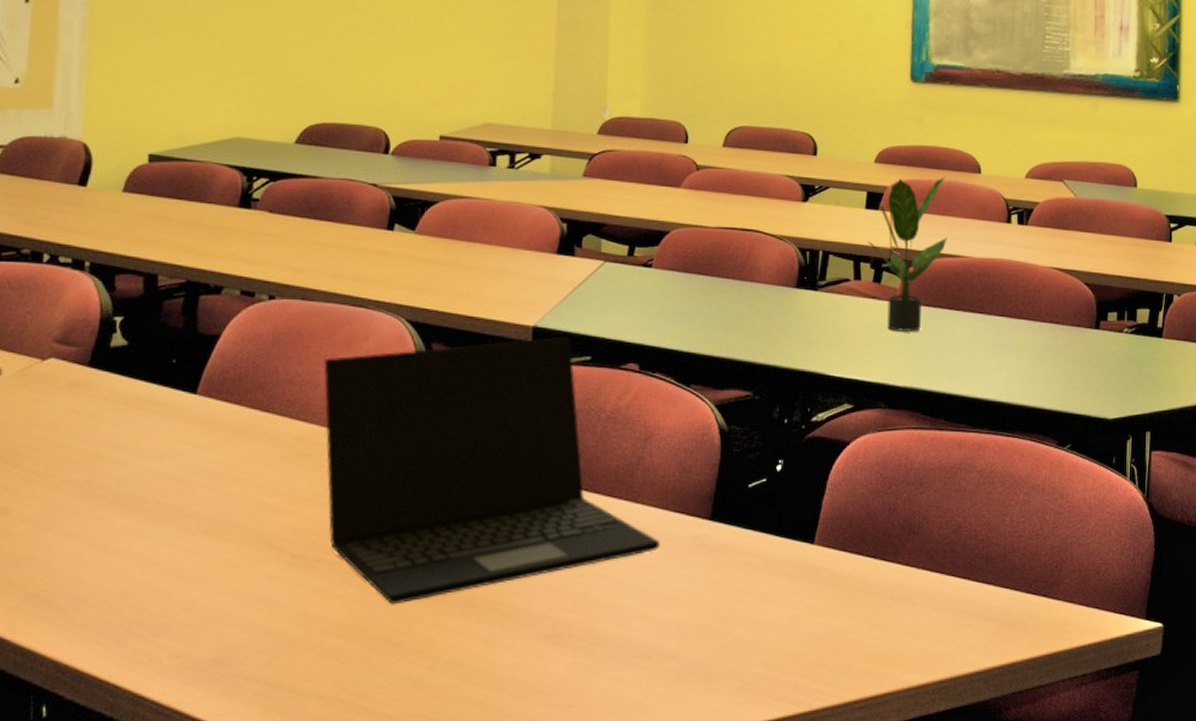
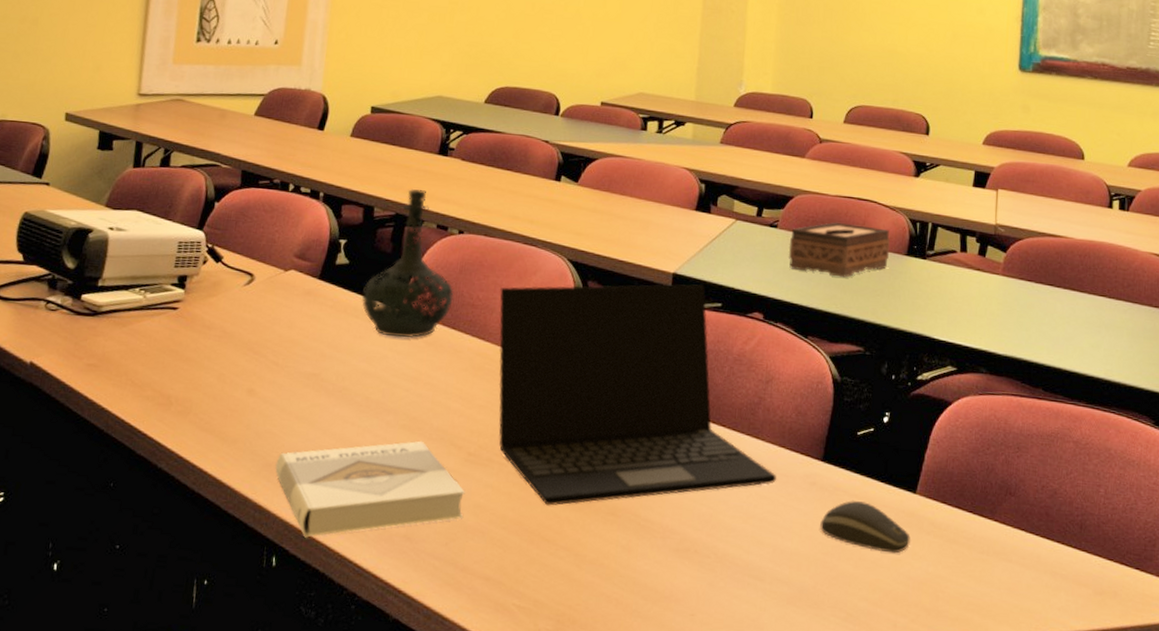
book: none [40,547,290,678] -> present [275,440,465,538]
bottle: none [146,251,266,428] -> present [361,189,454,338]
tissue box: none [665,256,778,317] -> present [788,222,890,278]
computer mouse: none [710,559,809,611] -> present [820,501,910,554]
potted plant: present [868,176,947,331] -> none [974,160,1050,304]

